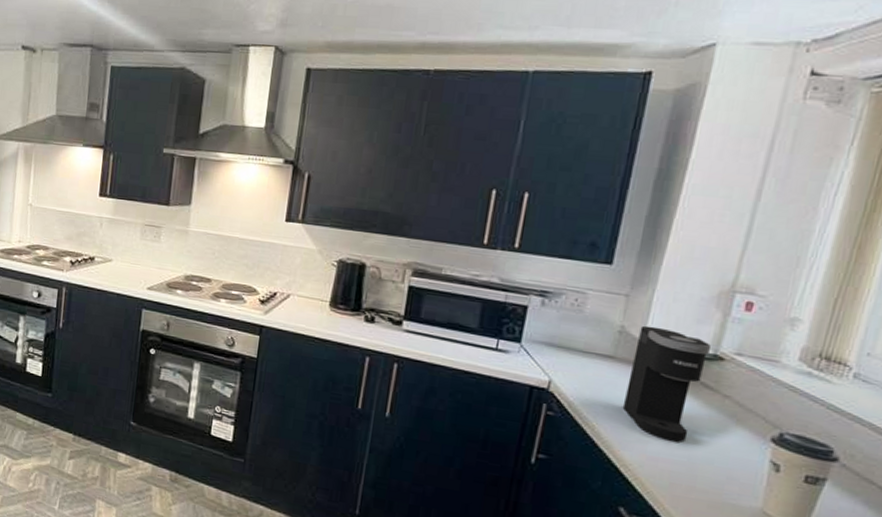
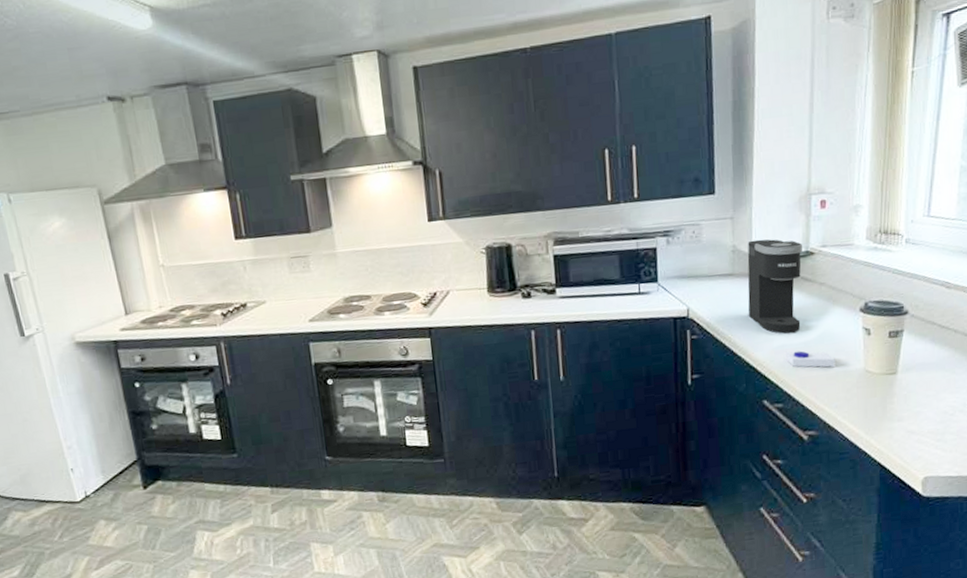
soap bar: none [659,461,724,495] -> present [786,351,836,368]

